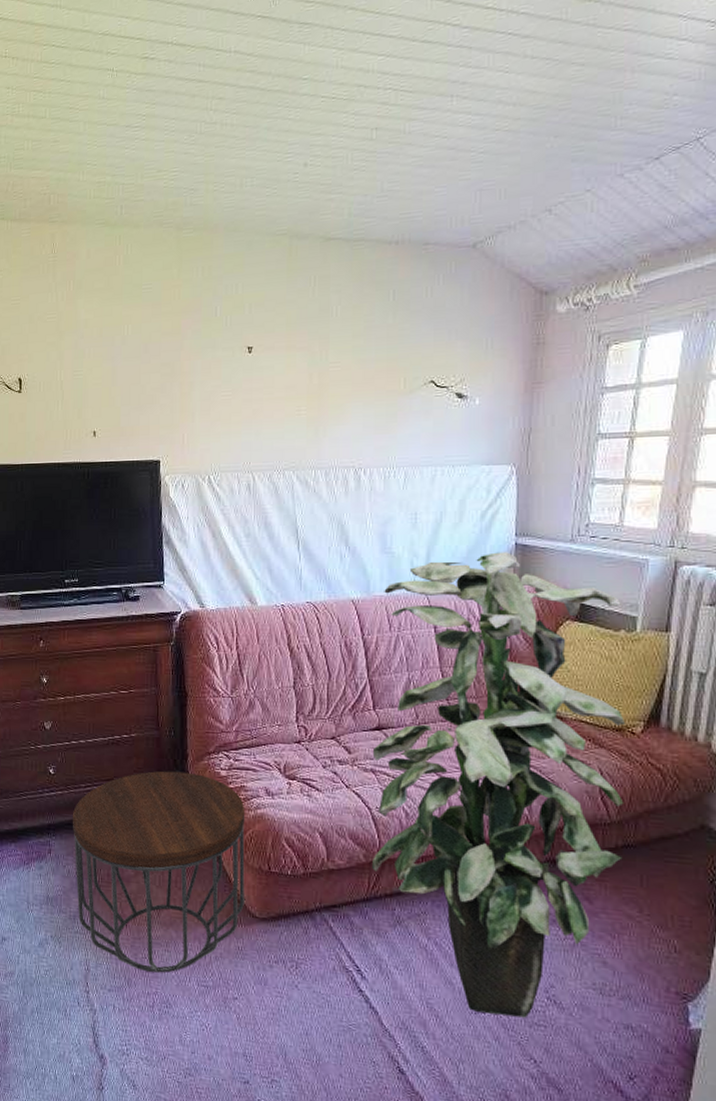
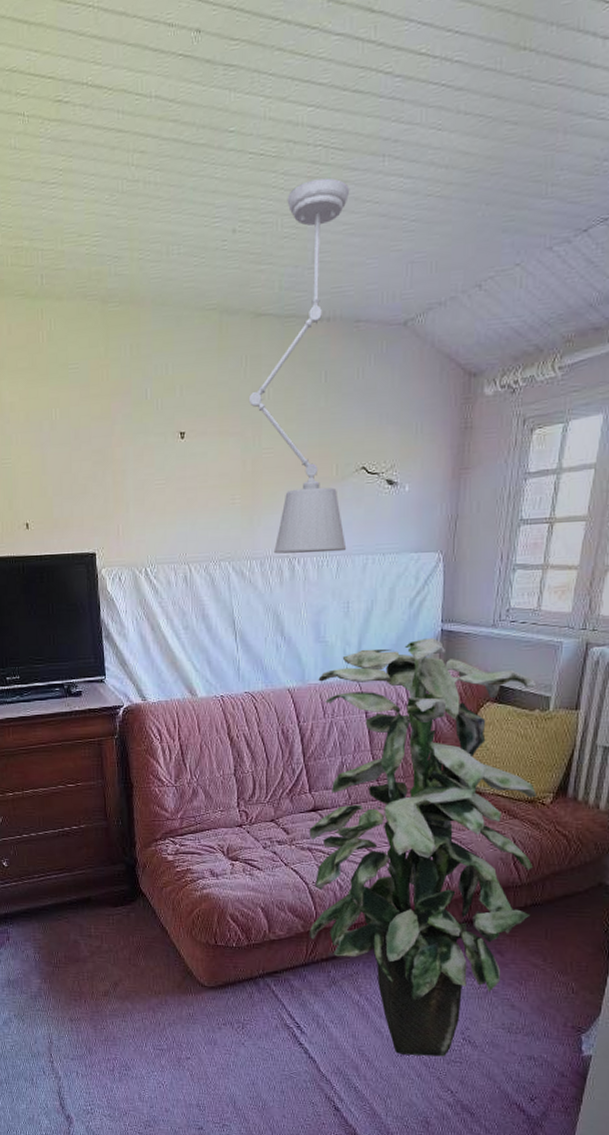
side table: present [72,771,245,973] -> none [27,858,194,1041]
pendant lamp: none [317,116,419,464] -> present [250,177,350,554]

